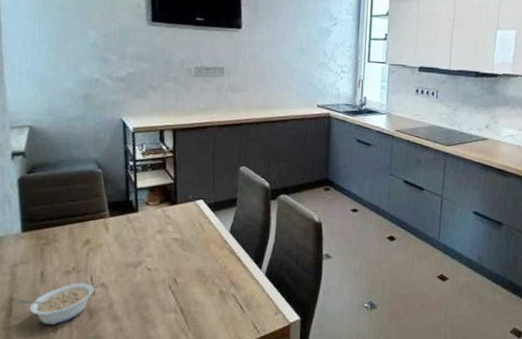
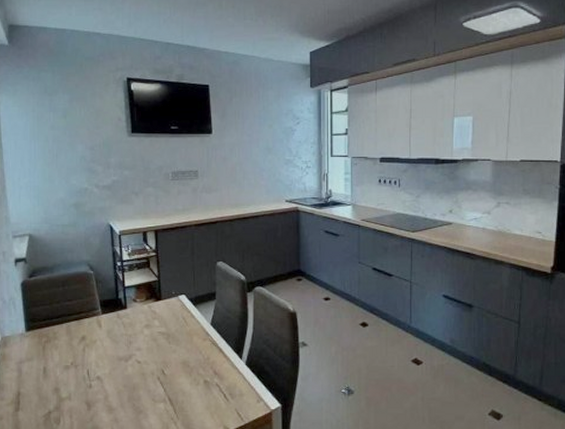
legume: present [18,283,95,325] -> none [24,377,91,416]

